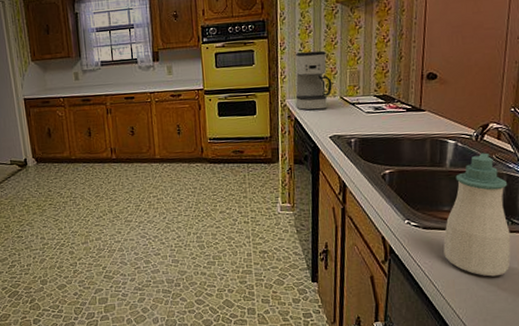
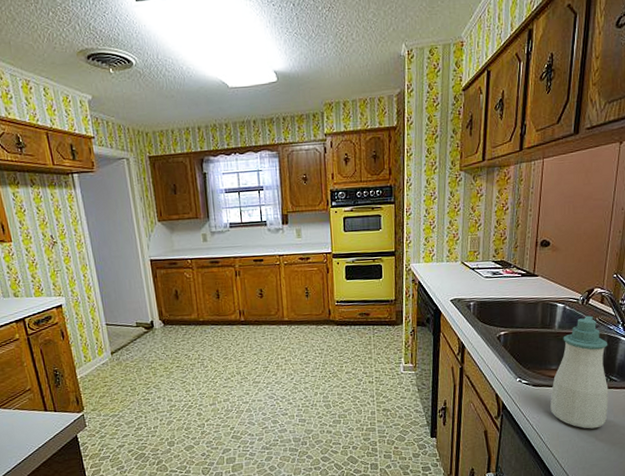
coffee maker: present [295,50,332,111] -> none [419,217,454,275]

